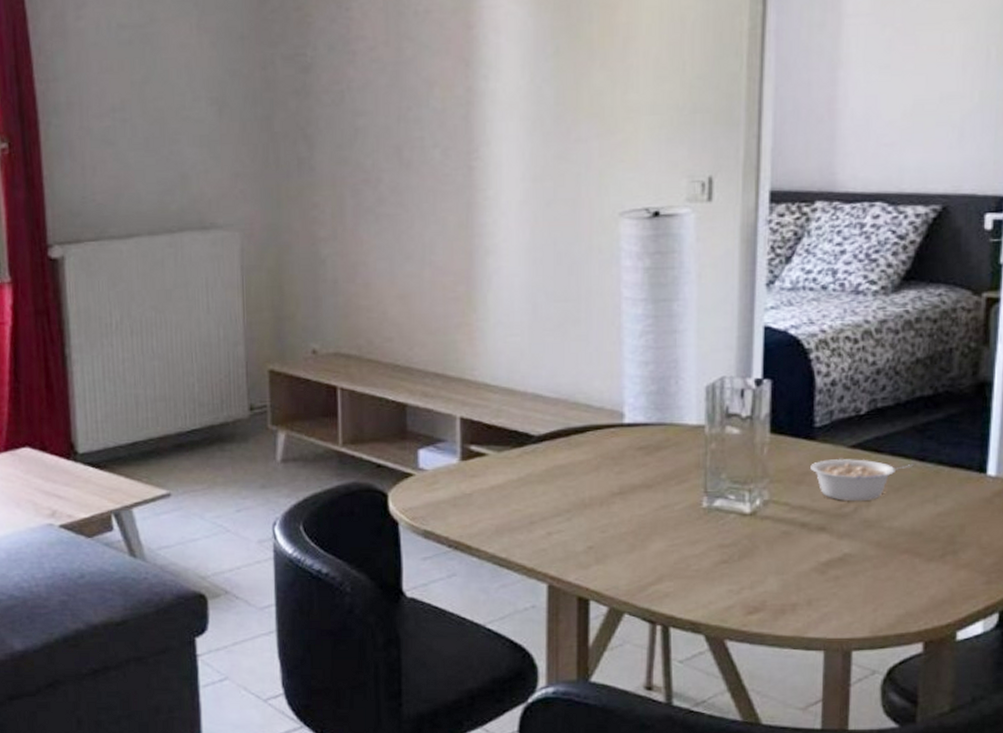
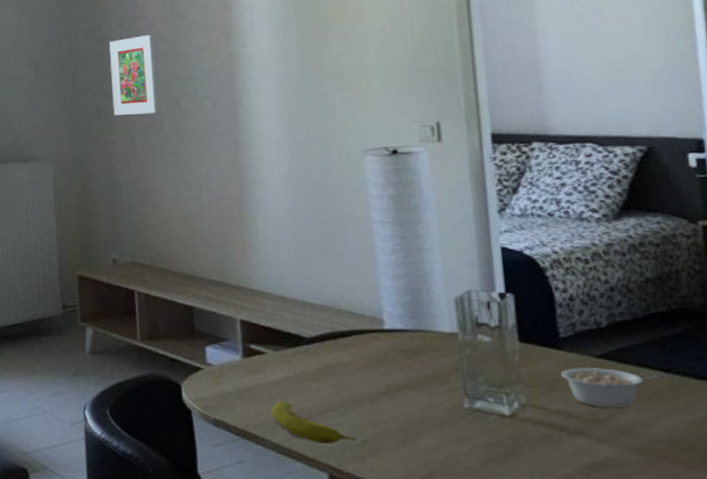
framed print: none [316,61,375,170] -> present [109,34,158,116]
fruit: none [489,507,581,553] -> present [270,401,356,445]

